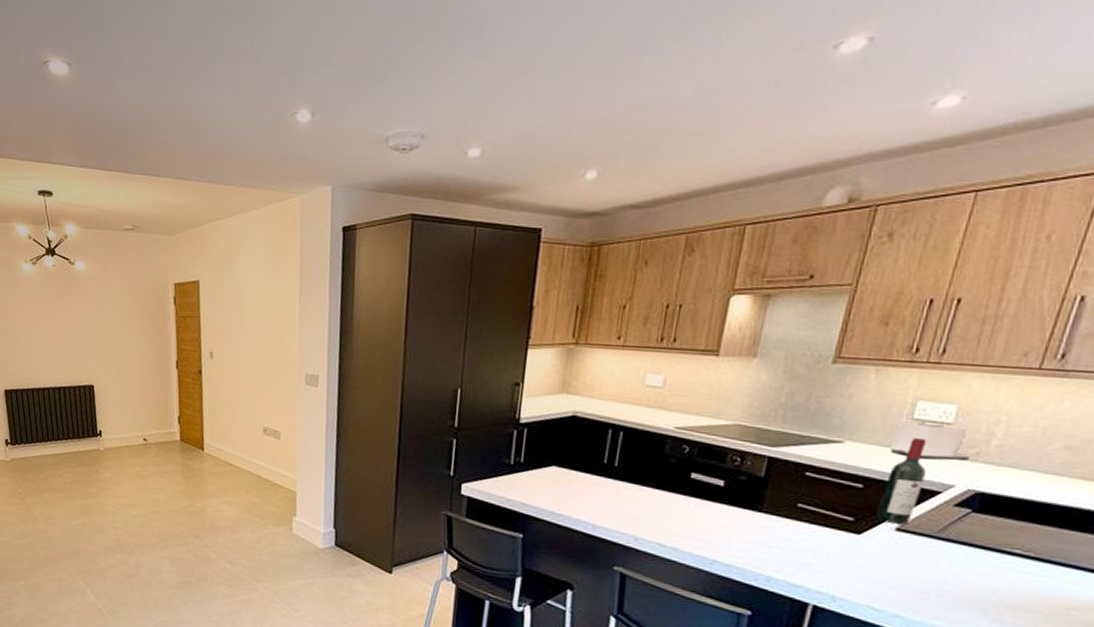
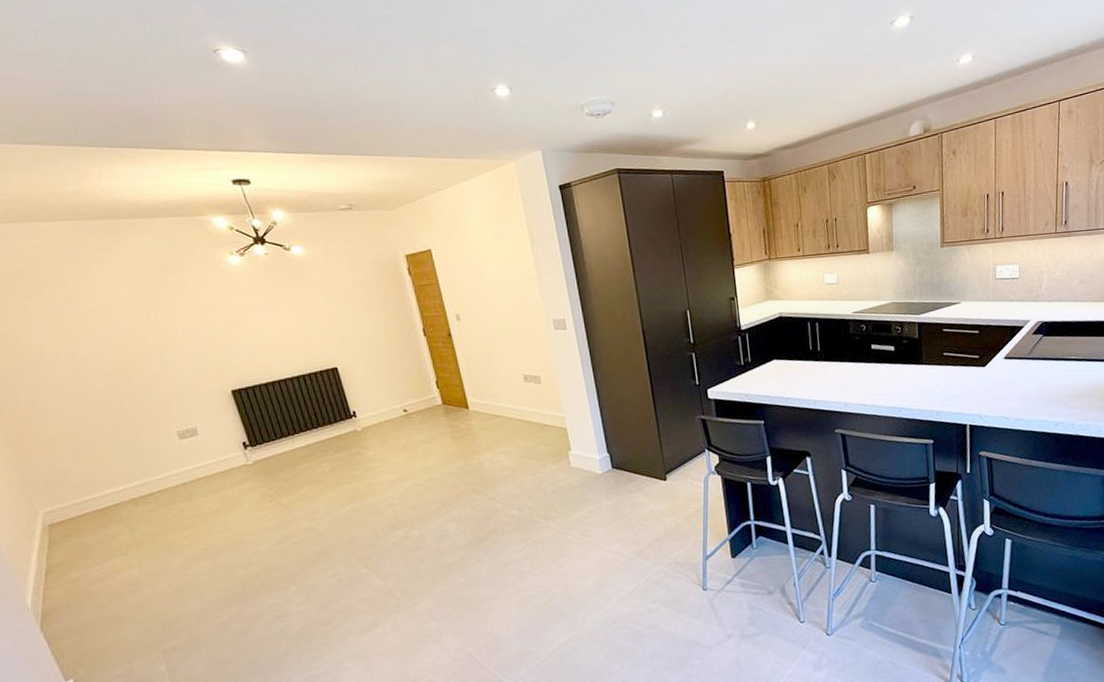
wine bottle: present [875,438,927,525] -> none [990,291,1013,355]
toaster: present [890,421,973,461] -> none [988,278,1035,306]

